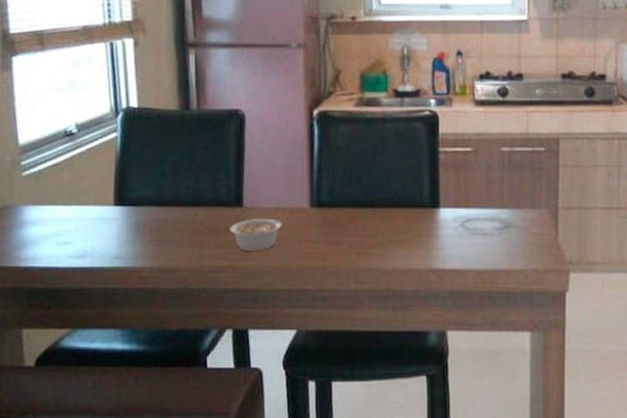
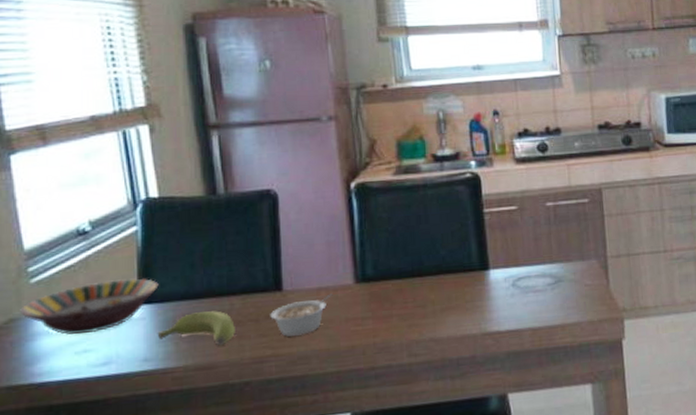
serving bowl: none [12,180,132,227] -> present [20,278,159,335]
banana: none [128,219,197,252] -> present [157,311,235,346]

